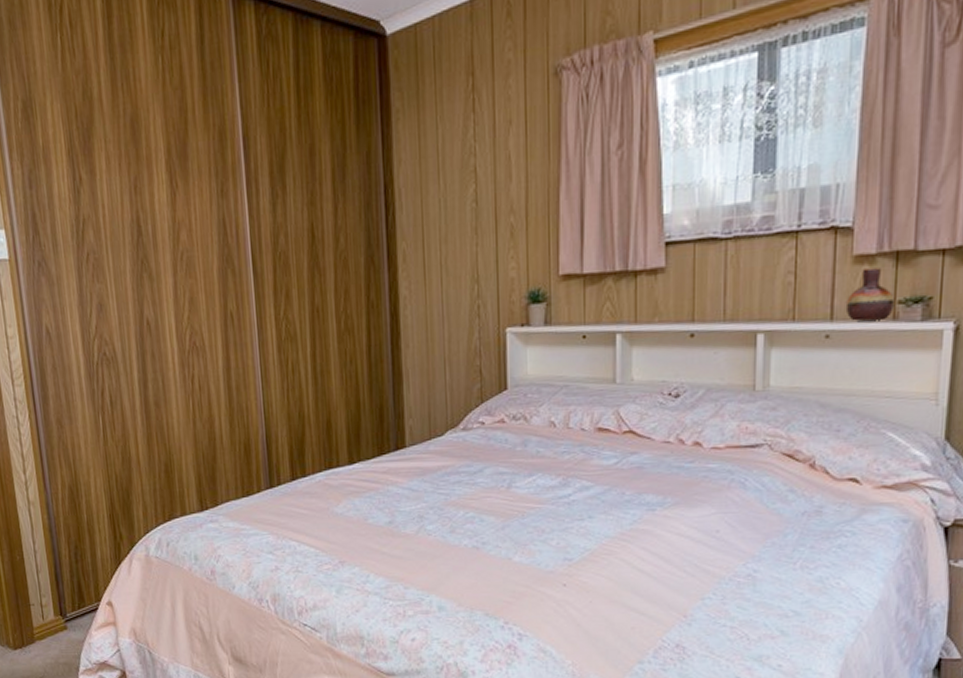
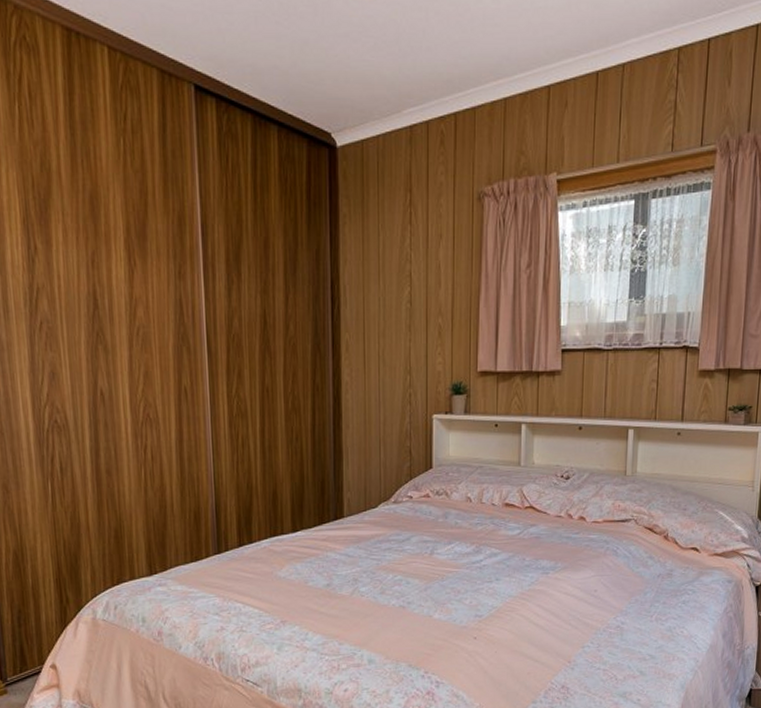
vase: present [845,268,894,322] -> none [692,381,726,424]

